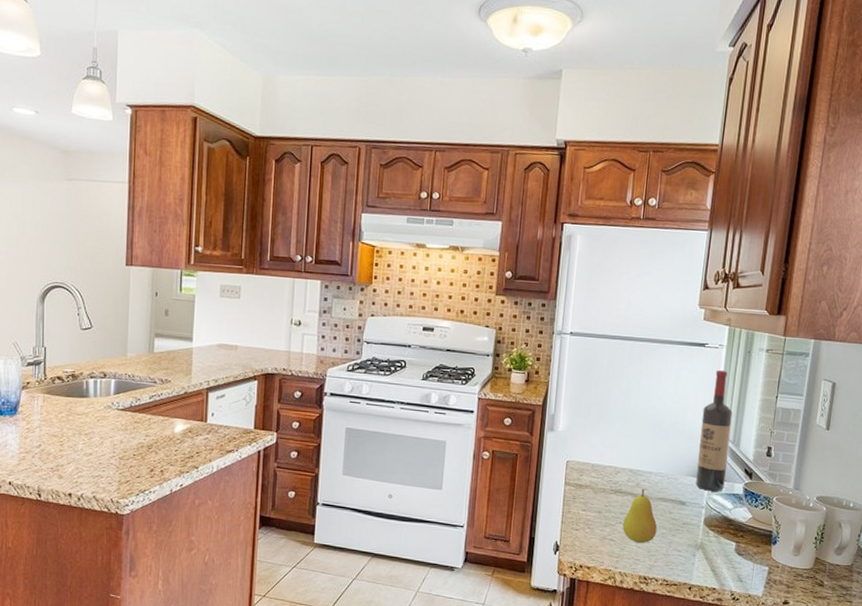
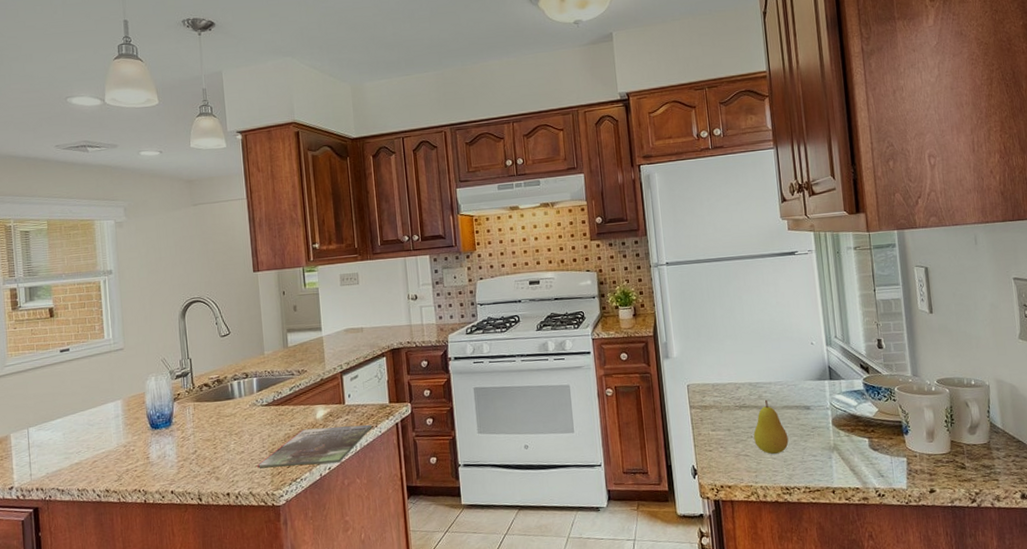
magazine: none [105,441,233,482] -> present [257,424,372,469]
wine bottle: present [695,370,733,492] -> none [806,274,845,392]

